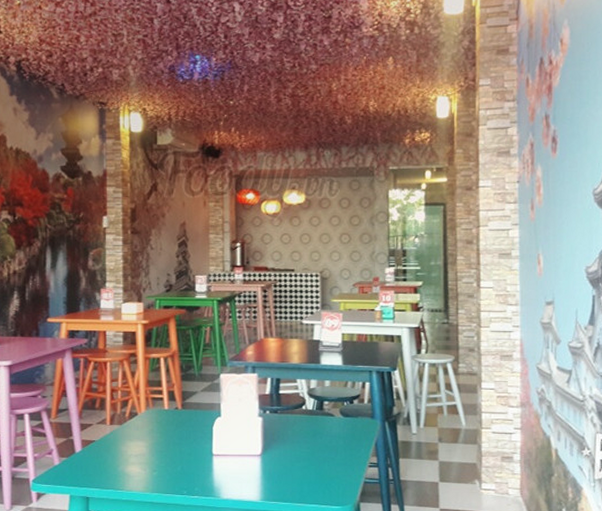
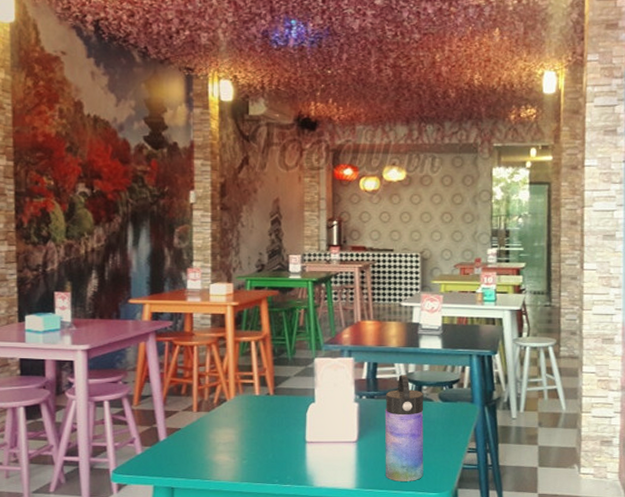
water bottle: none [288,390,326,494] -> present [384,375,424,481]

